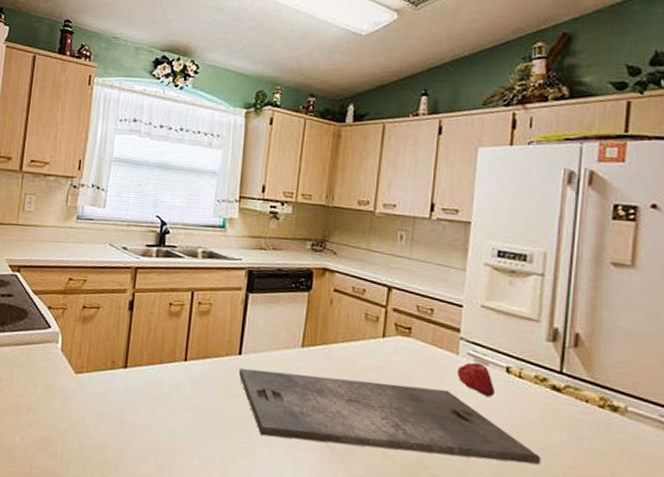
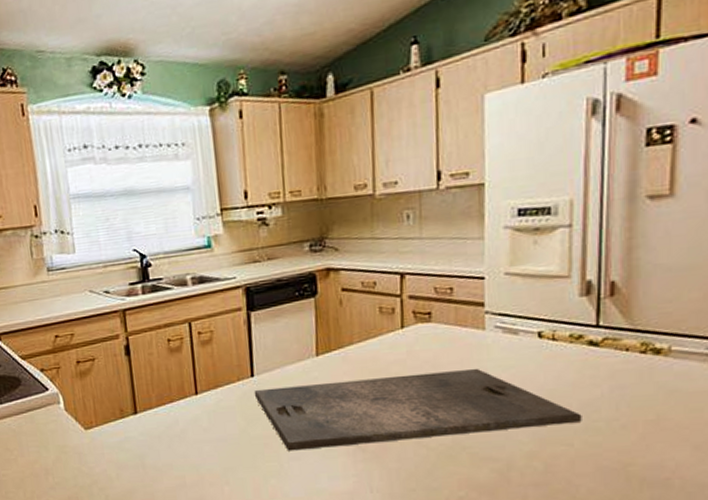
fruit: present [456,362,496,397] -> none [485,334,529,366]

